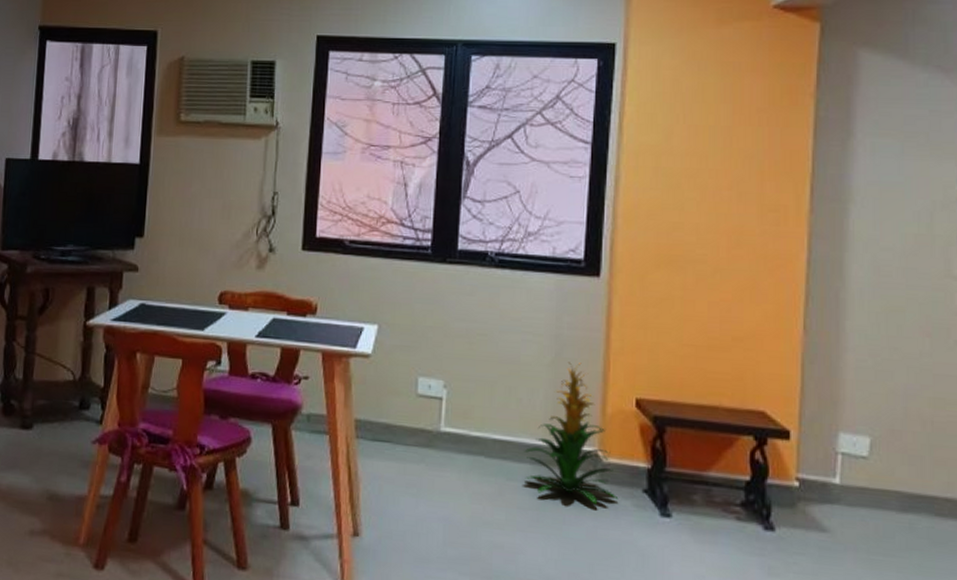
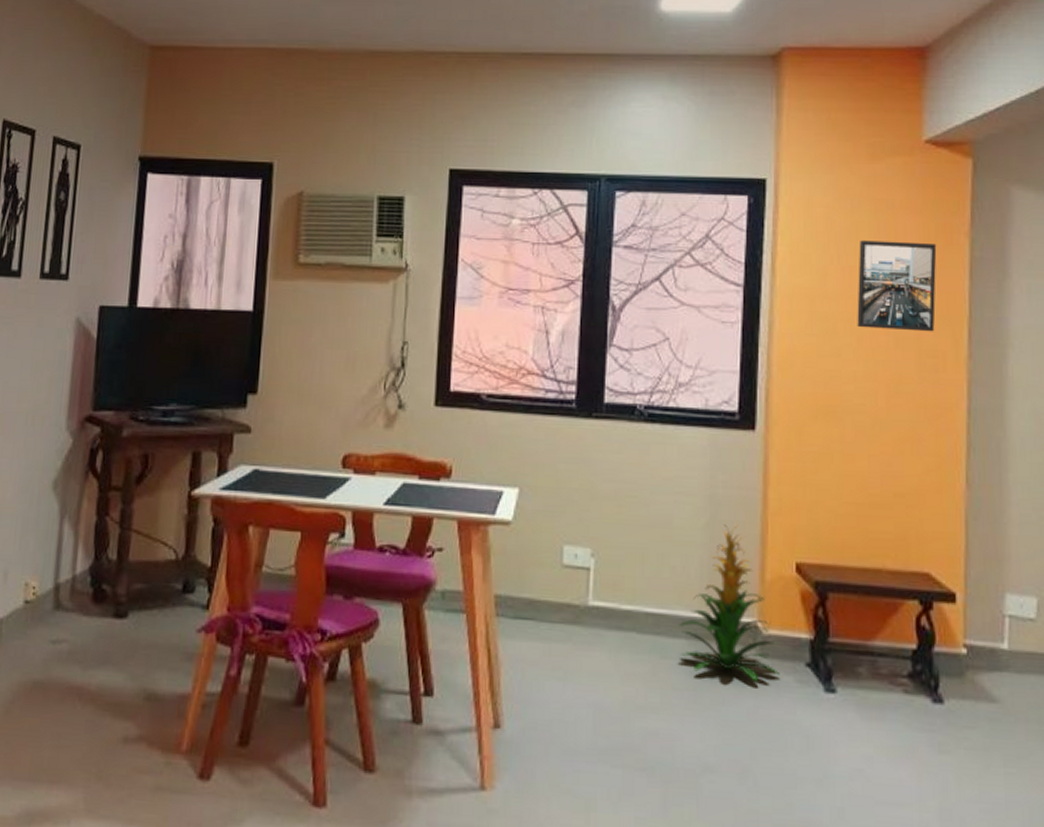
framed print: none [701,101,782,188] -> present [857,240,937,332]

